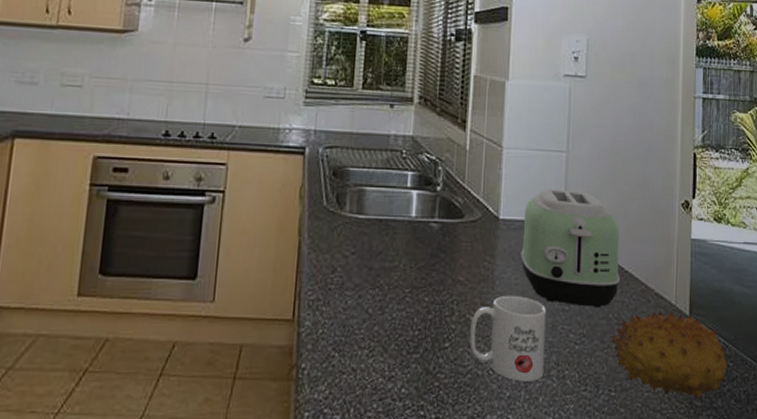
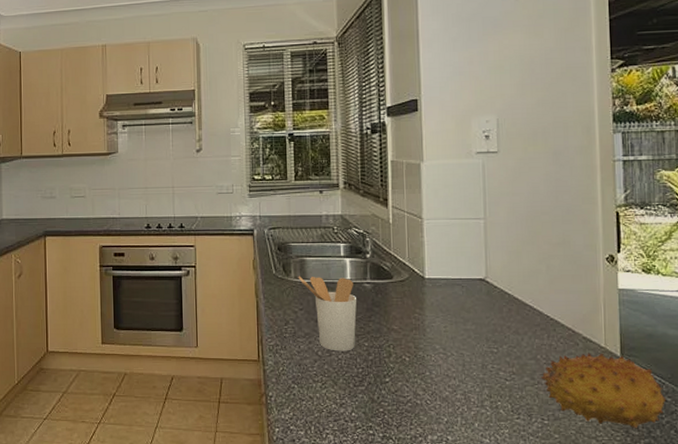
utensil holder: none [353,210,420,309] -> present [298,276,357,352]
mug: present [470,295,547,382] -> none [407,340,478,410]
toaster: present [520,189,621,308] -> none [447,251,547,350]

